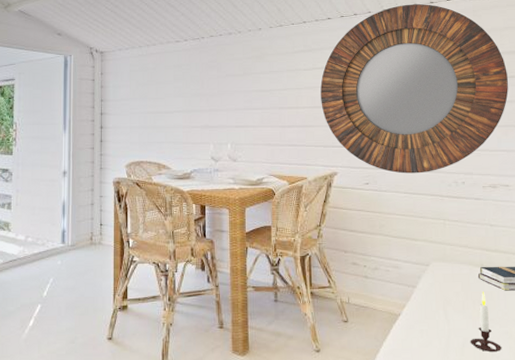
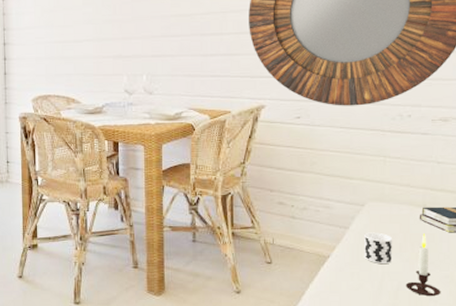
cup: none [430,291,457,322] -> present [364,232,393,265]

